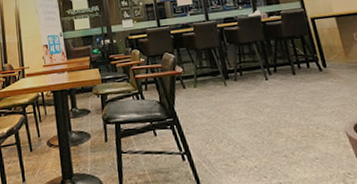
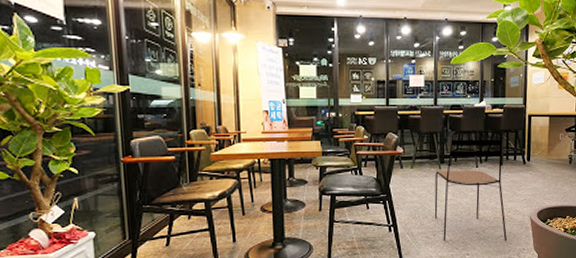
dining chair: none [221,38,325,168] -> present [434,130,508,242]

